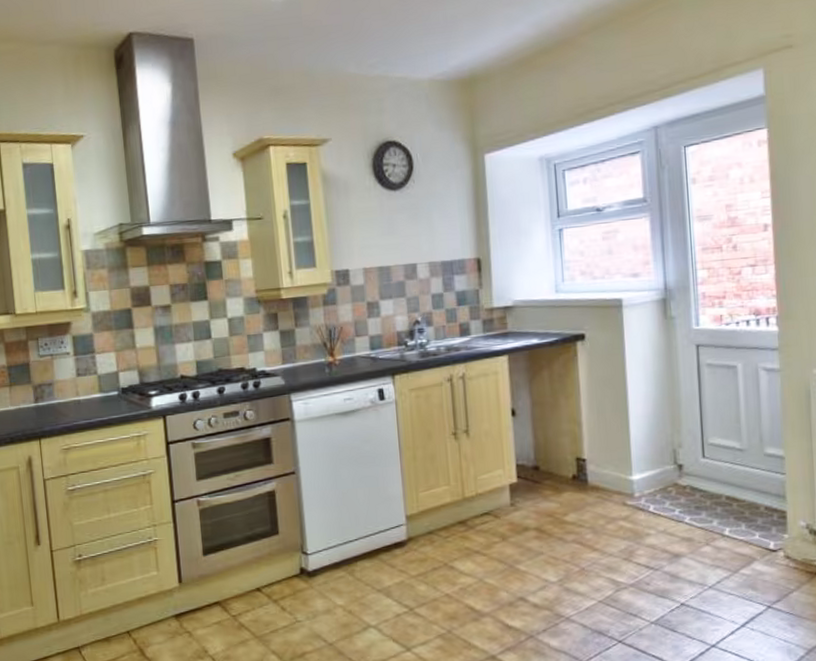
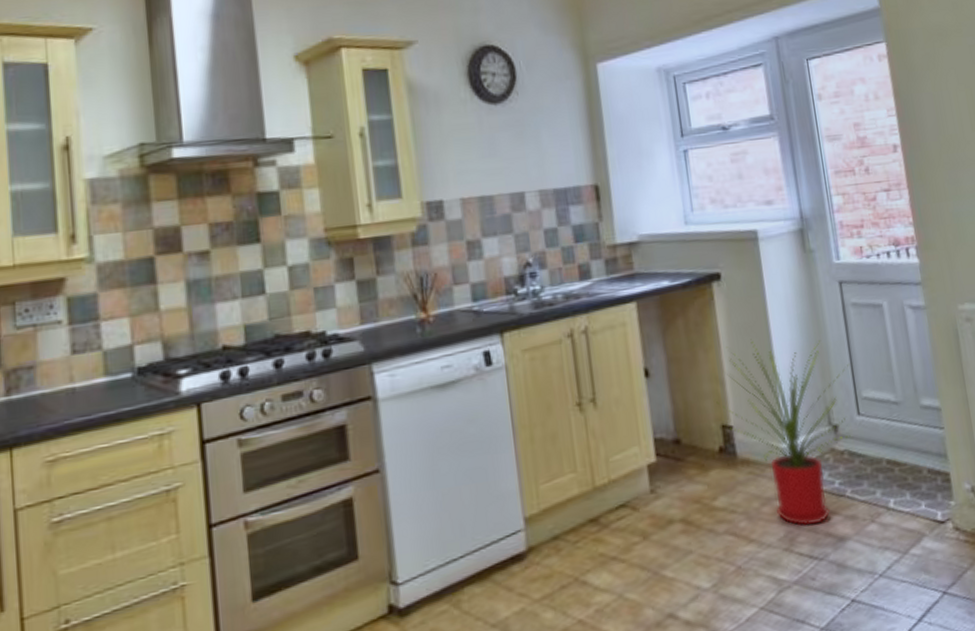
house plant: none [573,390,699,543] -> present [716,339,851,526]

